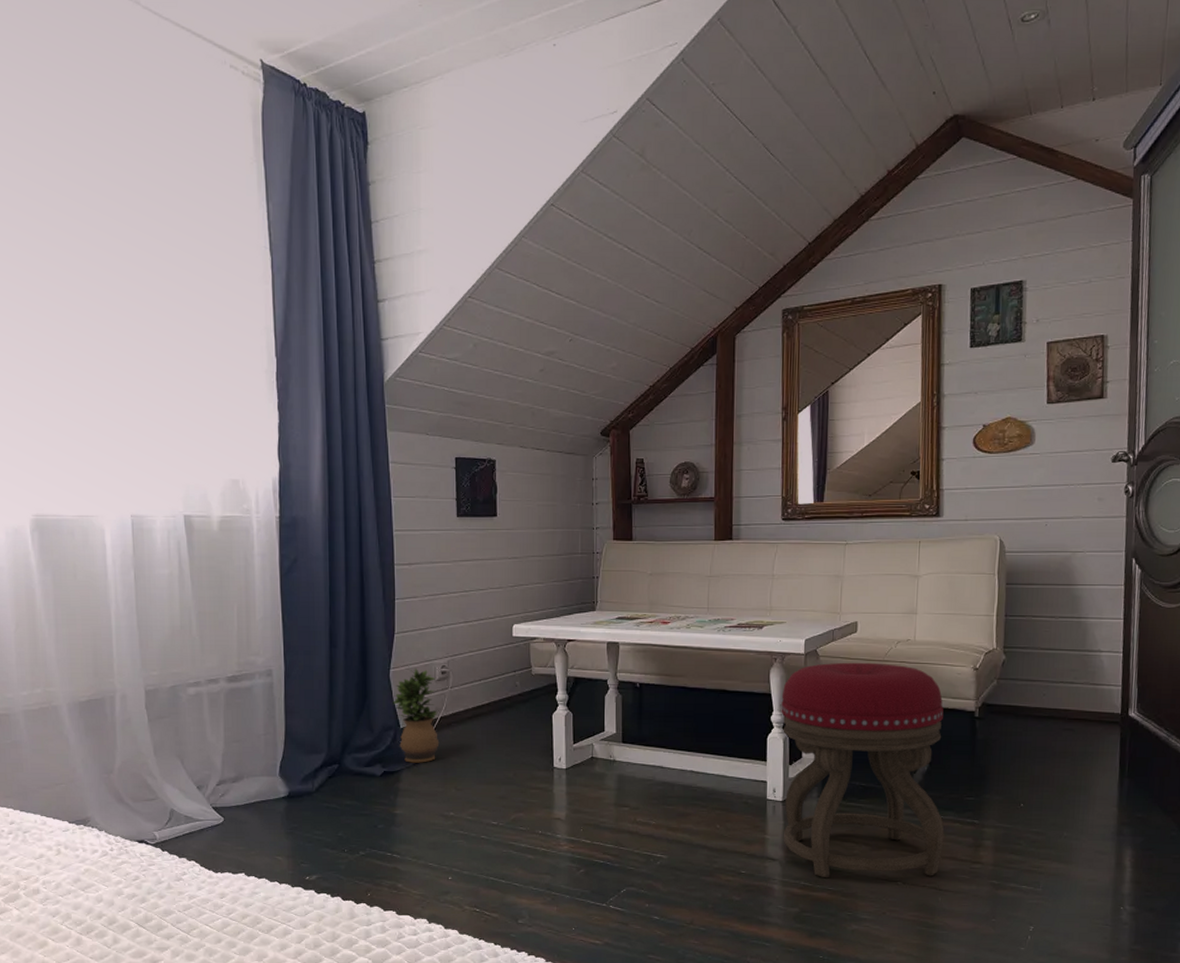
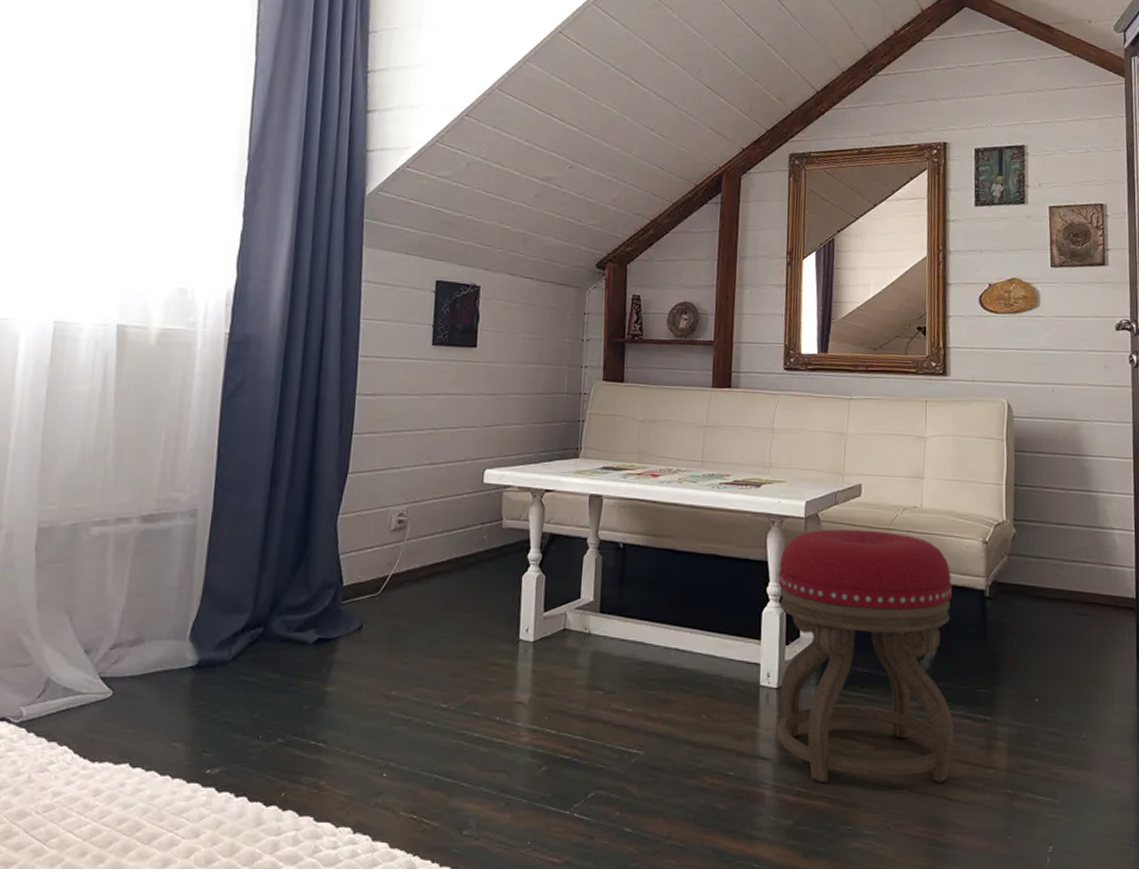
potted plant: present [393,669,440,763] -> none [337,515,390,629]

